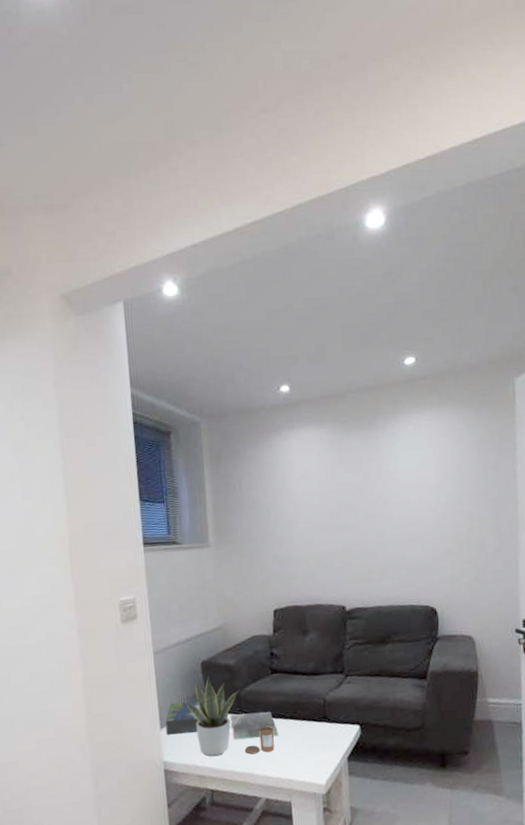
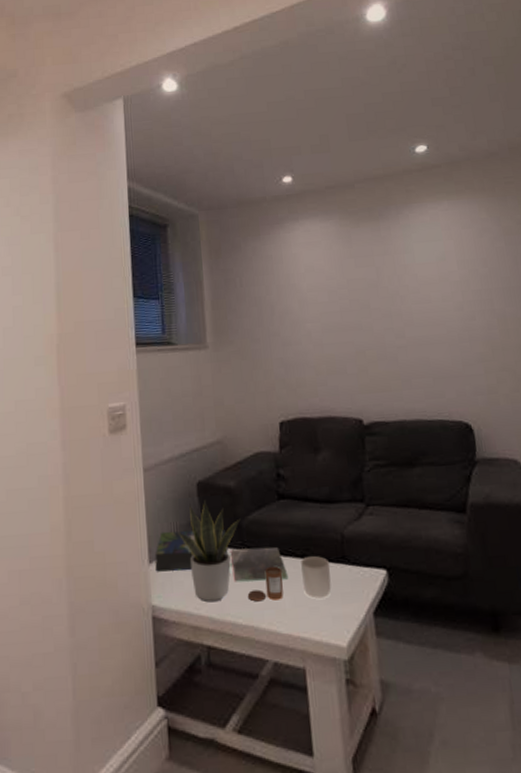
mug: none [289,717,314,750] -> present [301,555,331,599]

